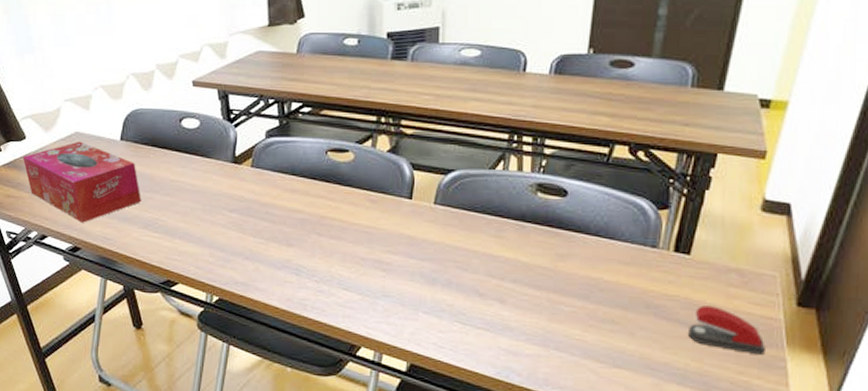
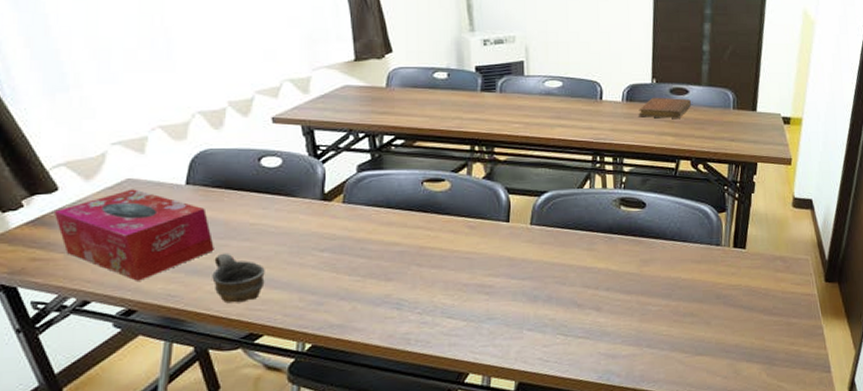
cup: none [139,205,182,252] -> present [212,253,265,304]
notebook: none [568,70,636,96] -> present [639,97,691,118]
stapler: present [689,305,765,356] -> none [751,290,807,327]

